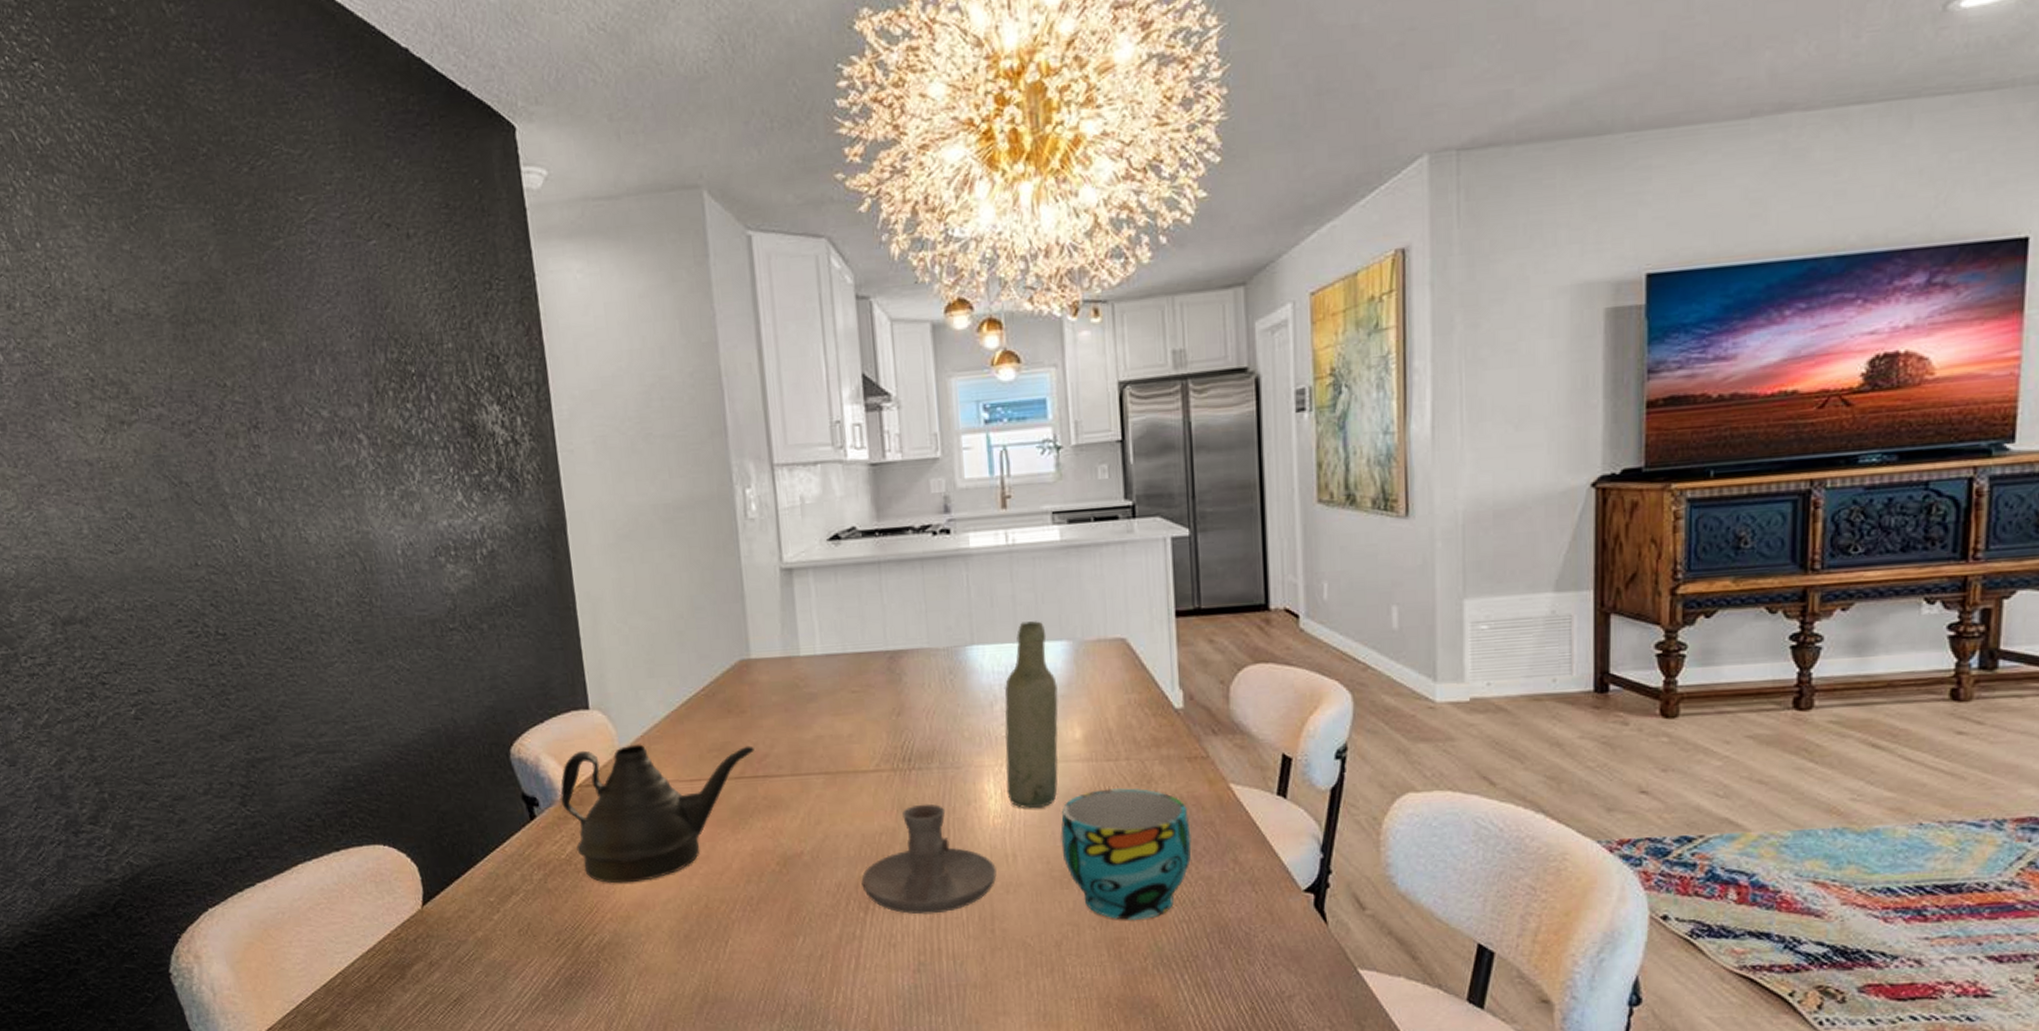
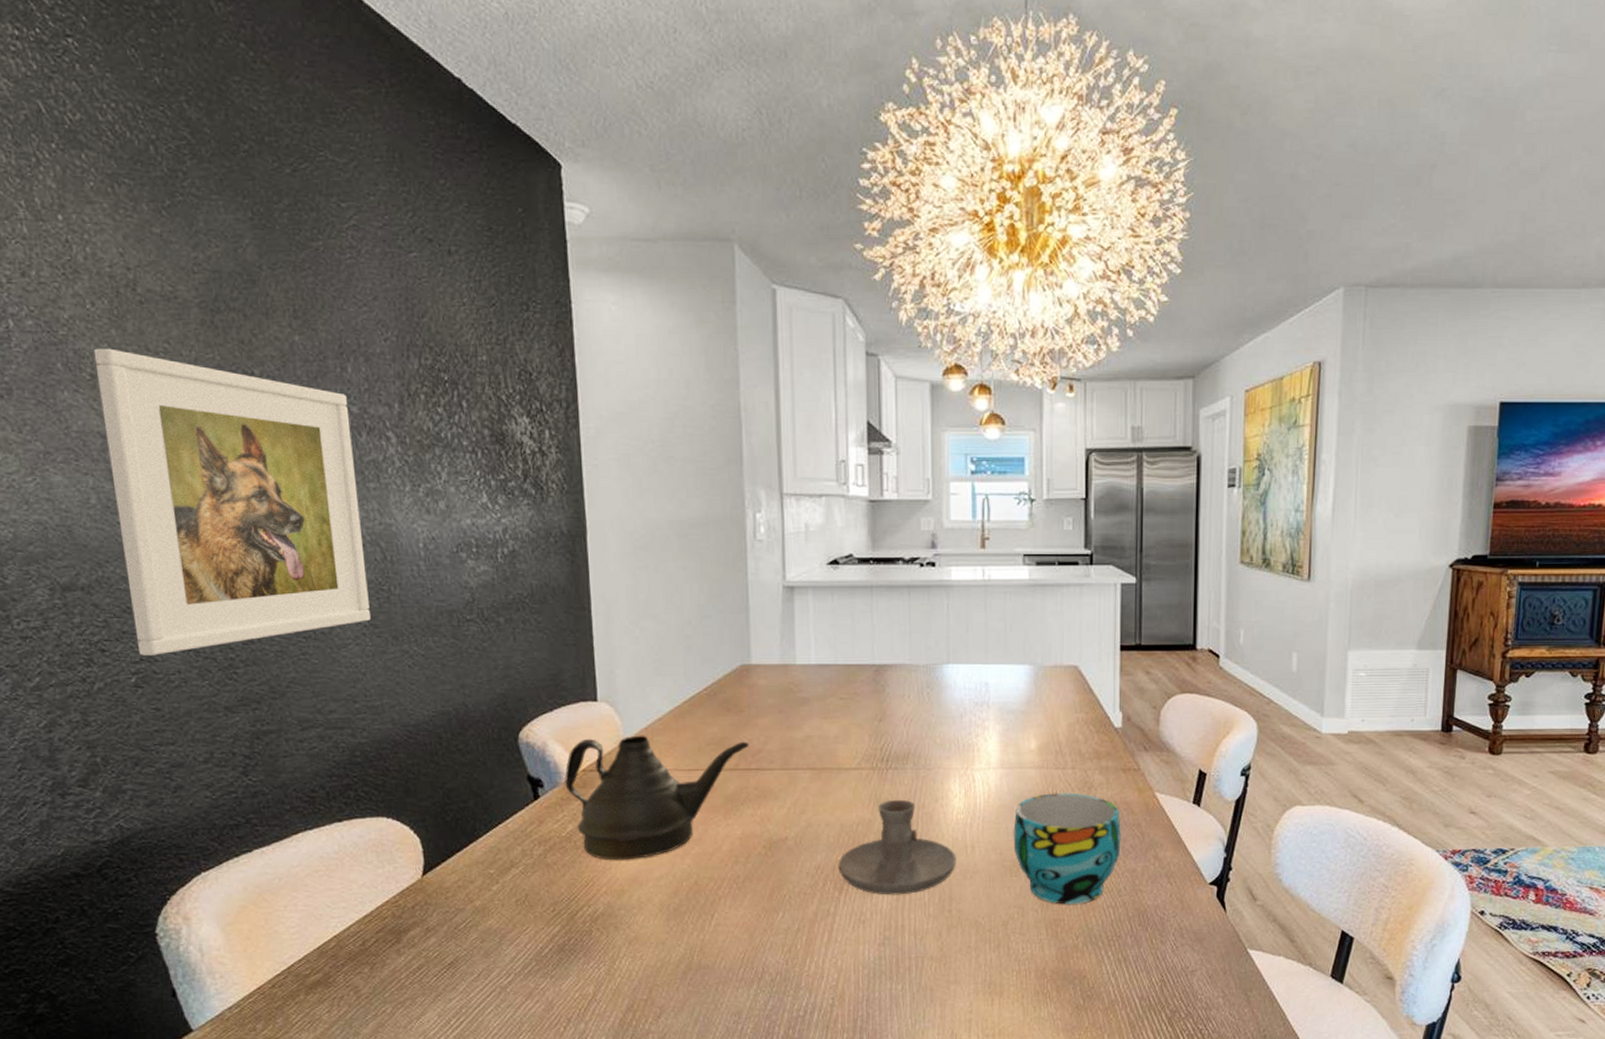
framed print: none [76,373,354,686] -> present [93,348,371,655]
bottle: present [1004,621,1059,809] -> none [969,647,1018,807]

